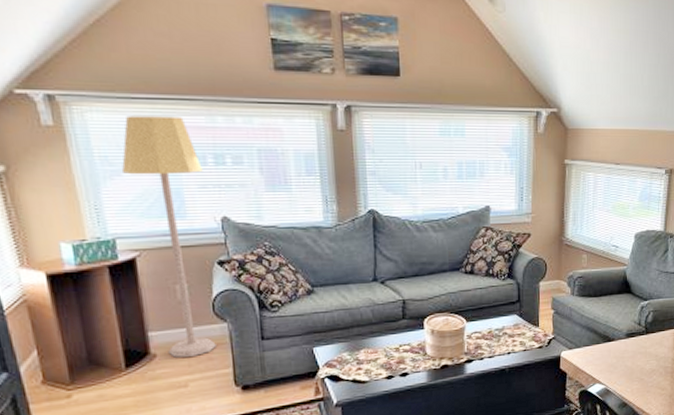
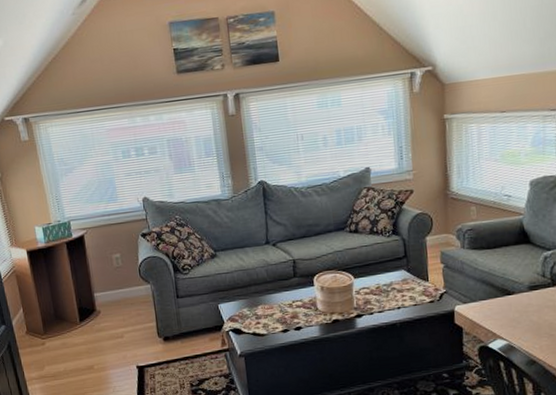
lamp: present [122,116,216,358] -> none [72,121,143,314]

